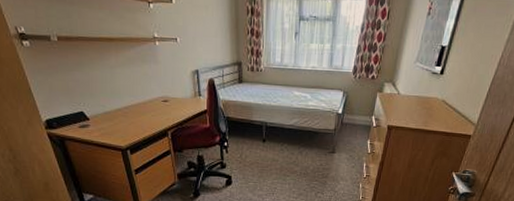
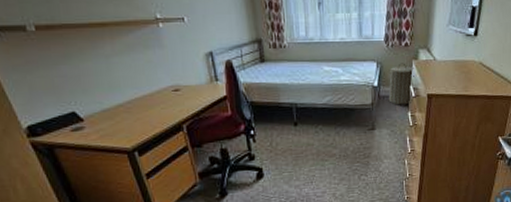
laundry hamper: none [350,94,378,134] -> present [387,63,414,105]

